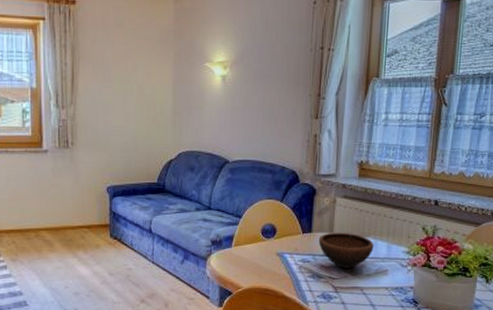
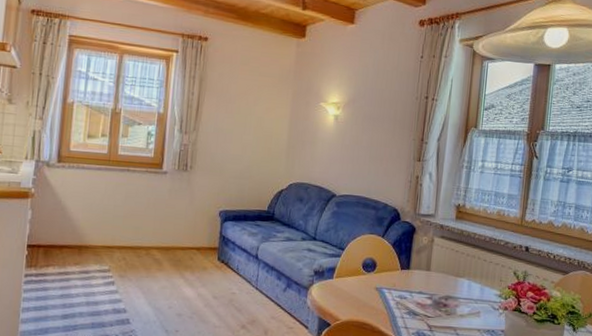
bowl: present [318,232,374,269] -> none [415,270,468,308]

